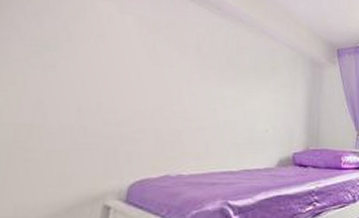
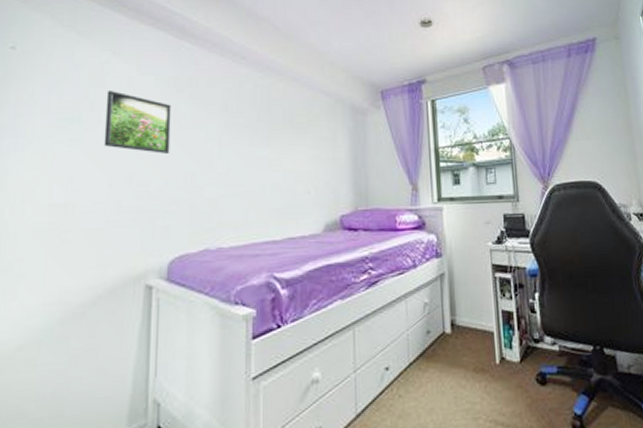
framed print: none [77,24,148,86] -> present [103,91,172,154]

